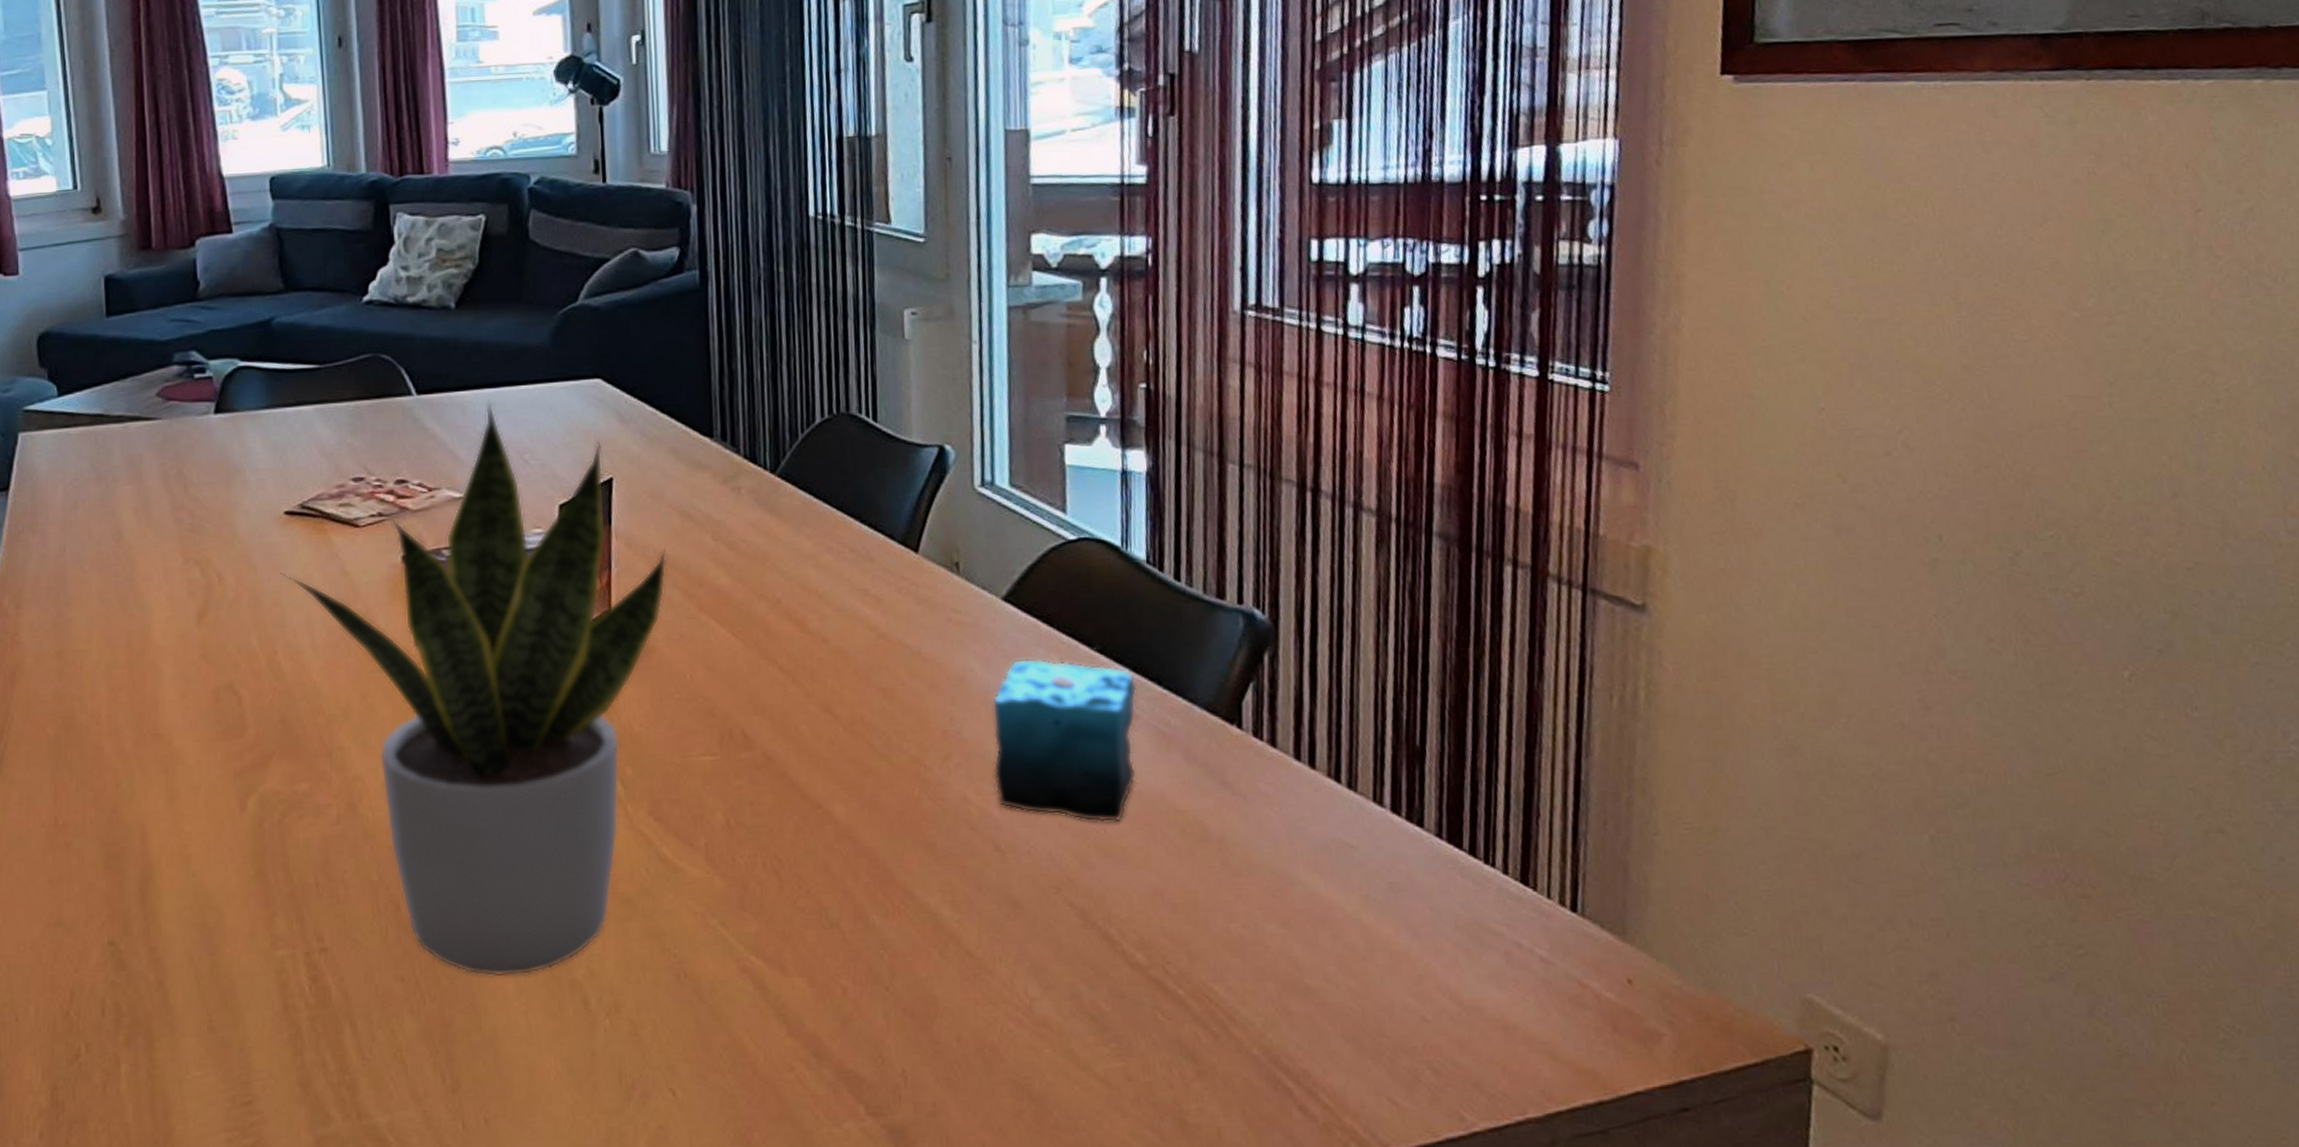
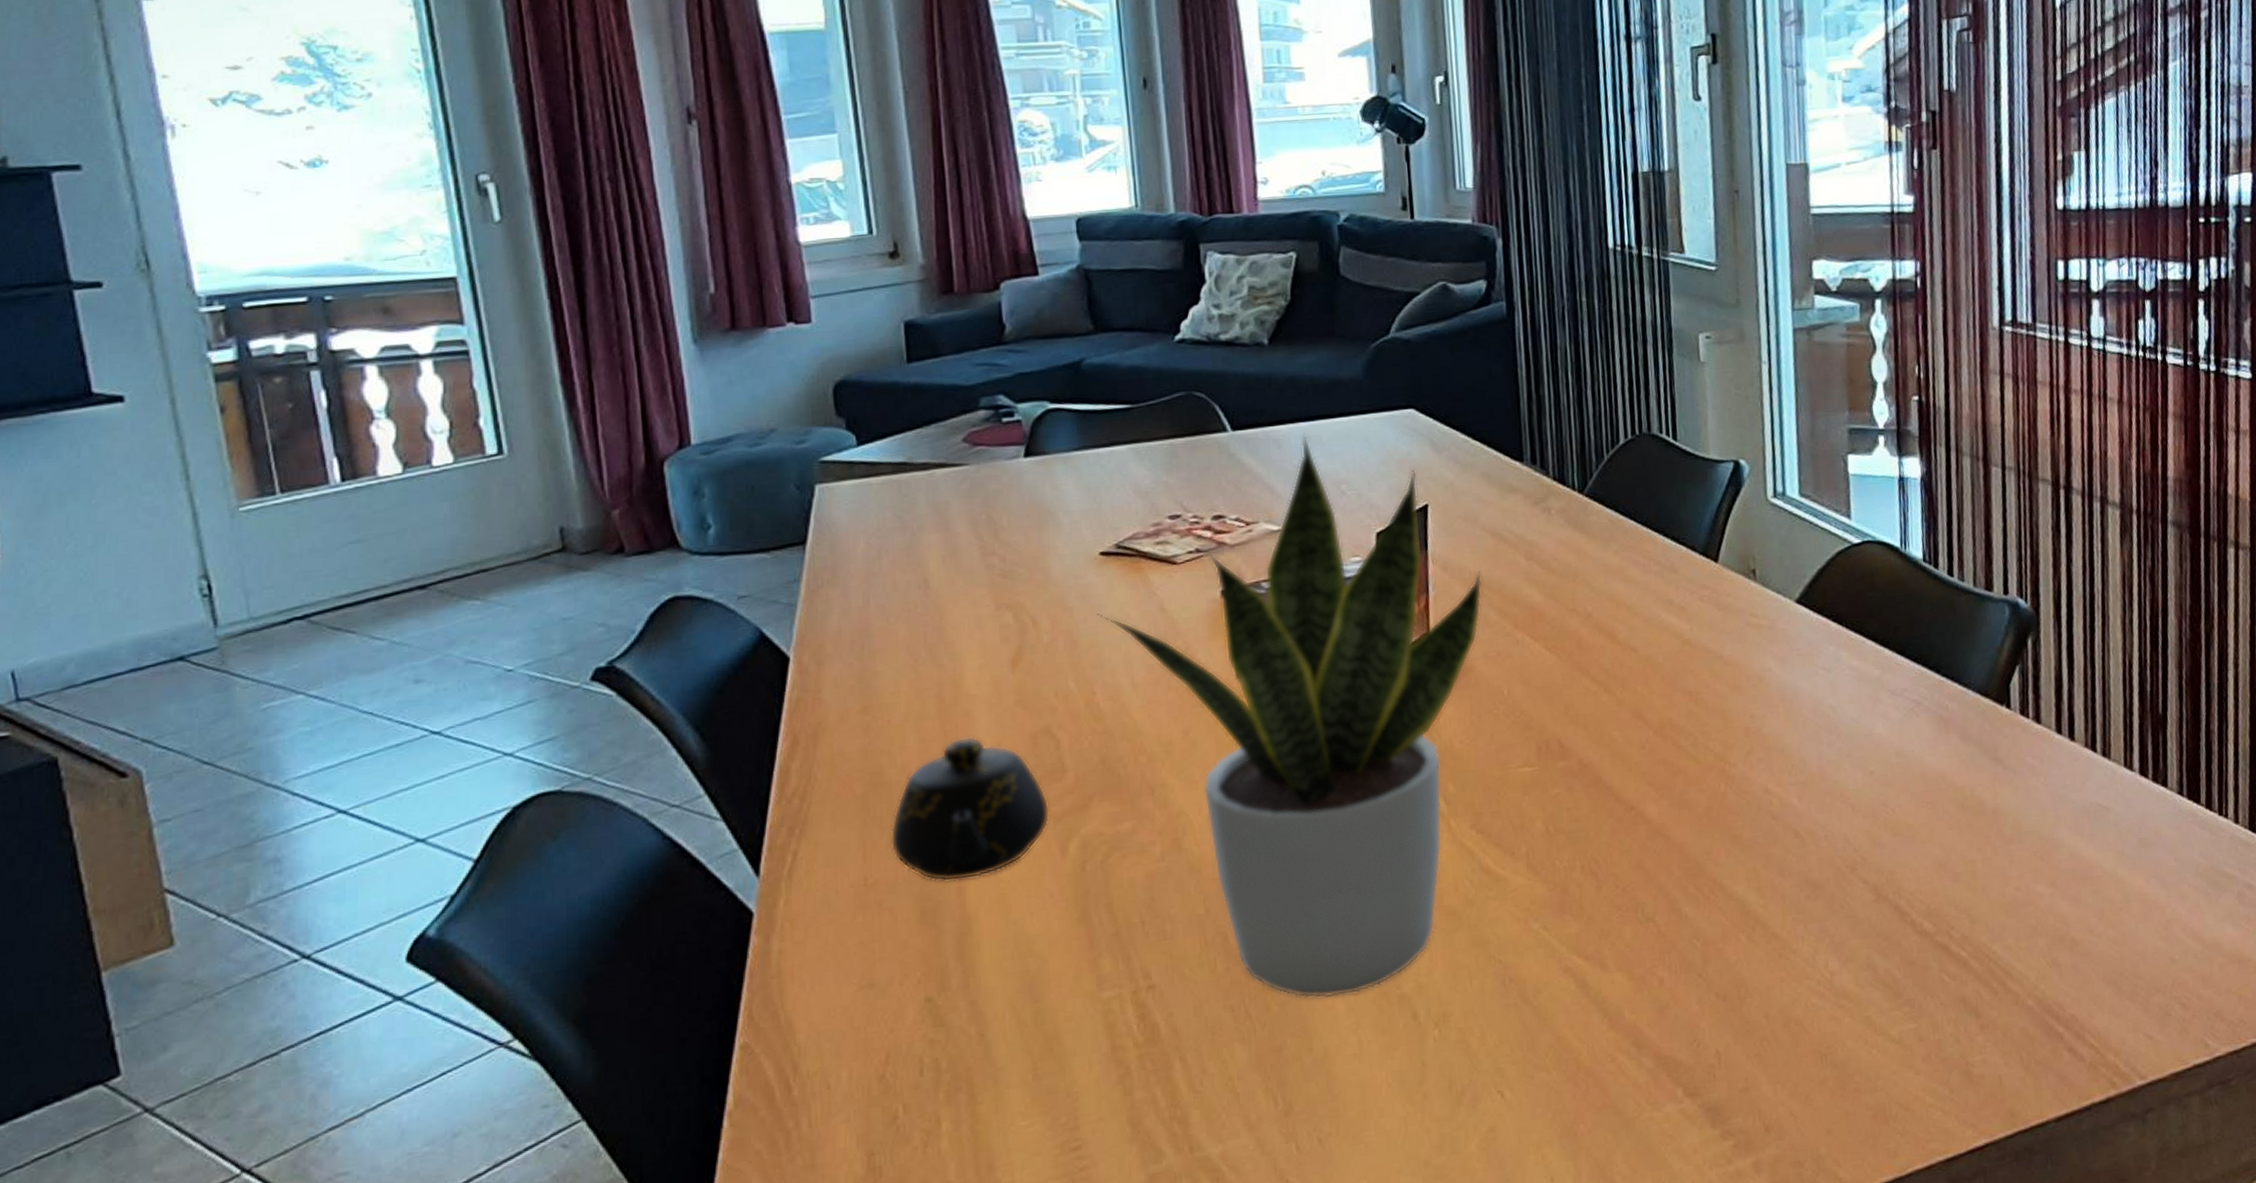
teapot: none [79,687,230,829] -> present [890,736,1050,882]
candle: present [992,646,1138,823] -> none [1789,642,1919,804]

